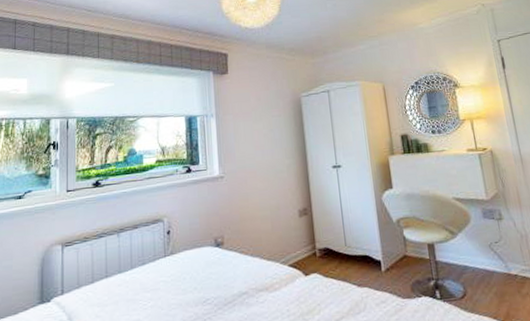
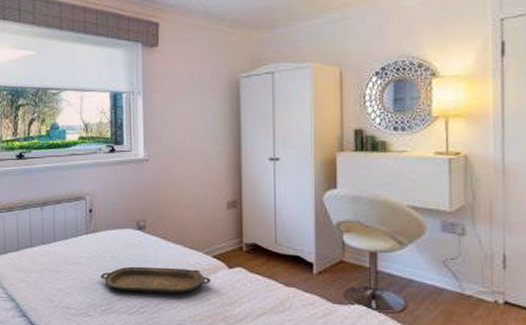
serving tray: none [179,280,290,314] -> present [100,266,211,294]

